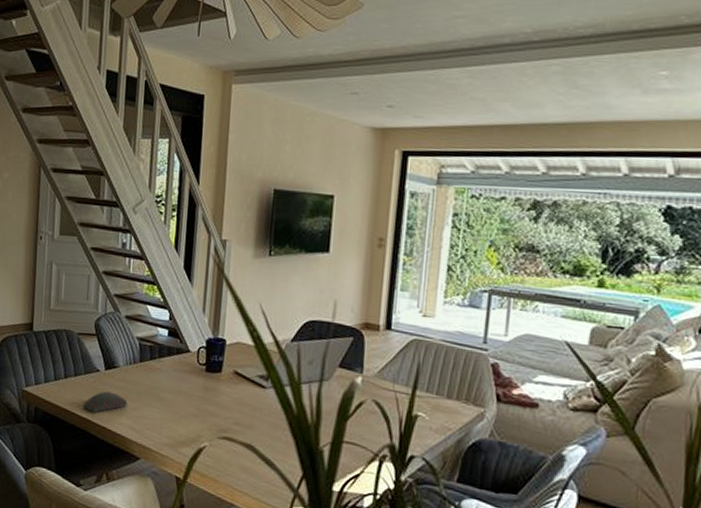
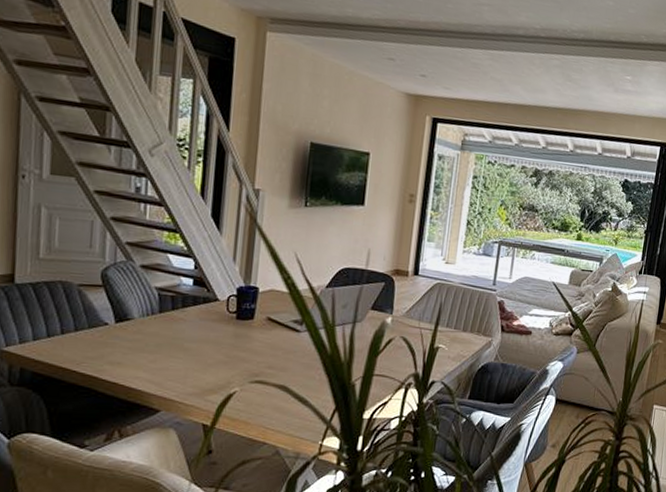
computer mouse: present [83,391,128,413] -> none [87,345,144,369]

